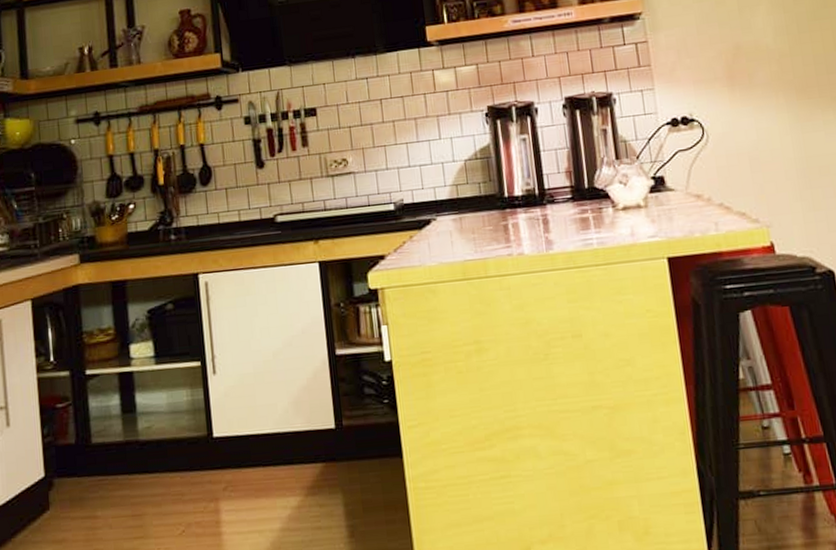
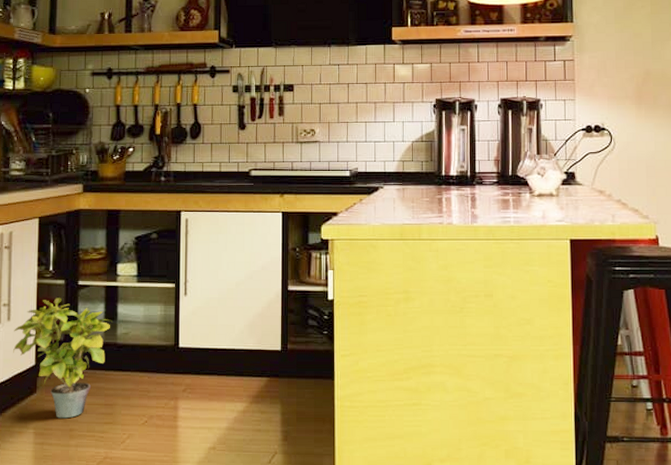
potted plant: none [15,392,131,538] -> present [13,298,112,419]

